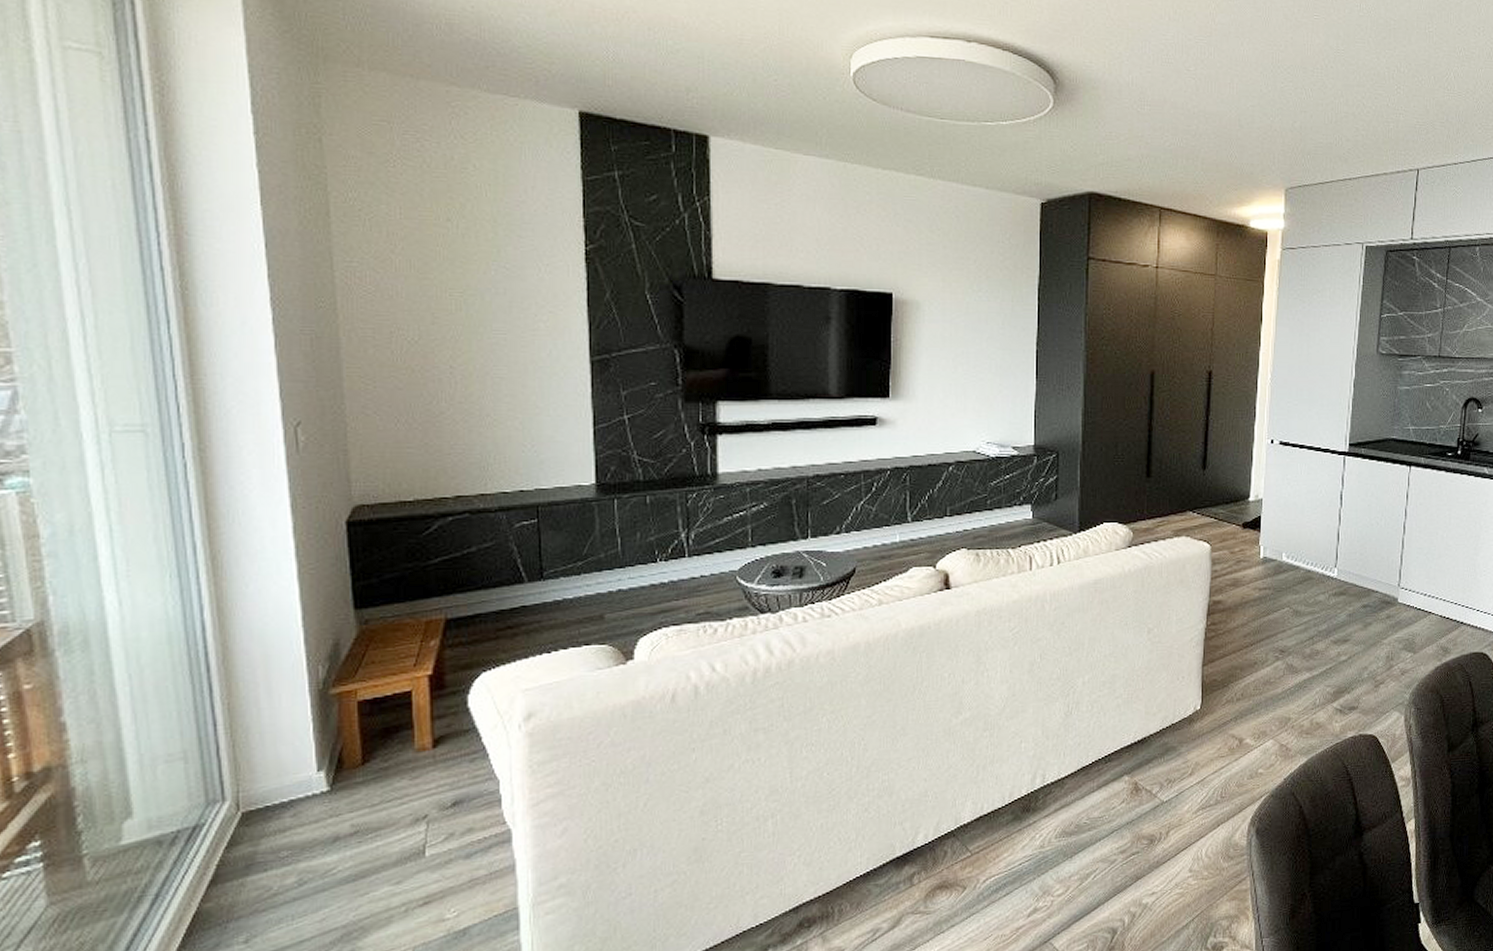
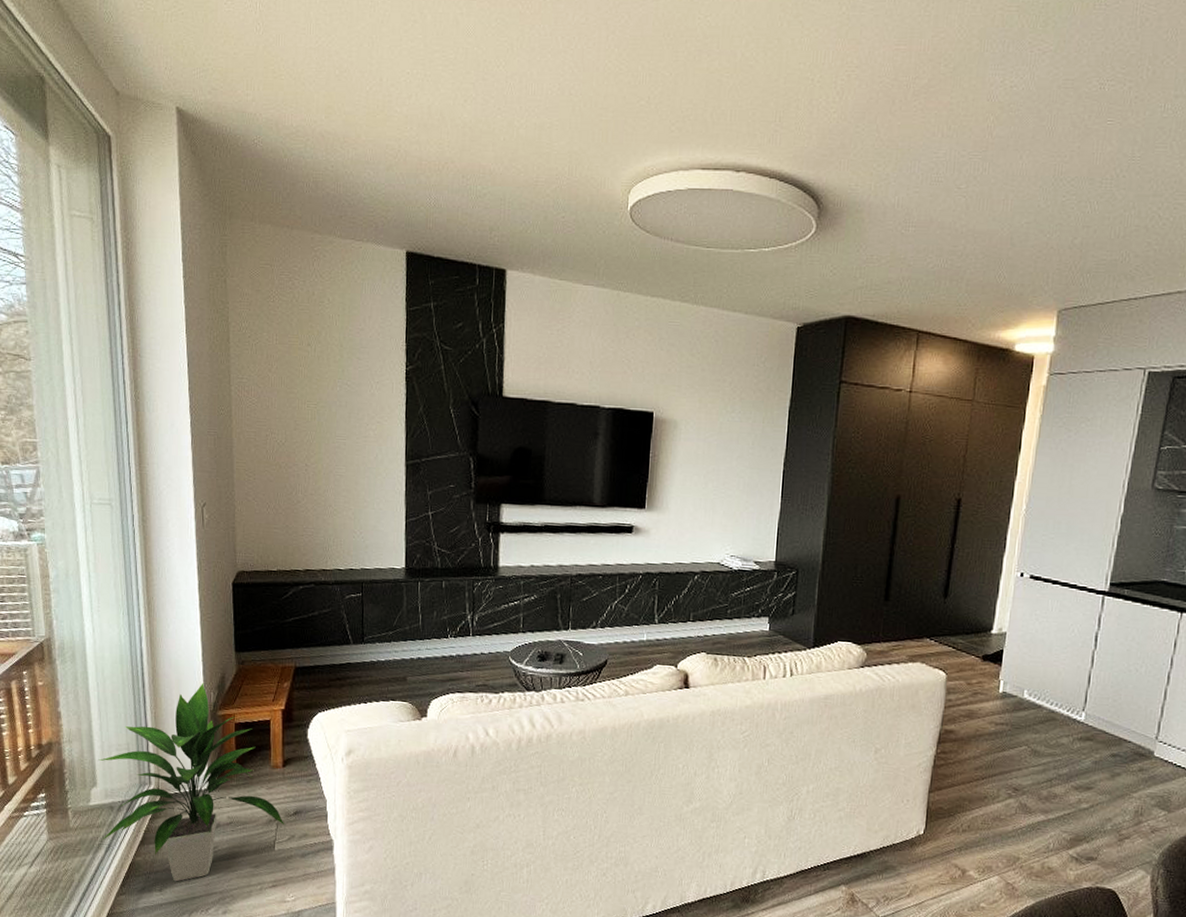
indoor plant: none [134,655,440,926] -> present [98,683,285,882]

